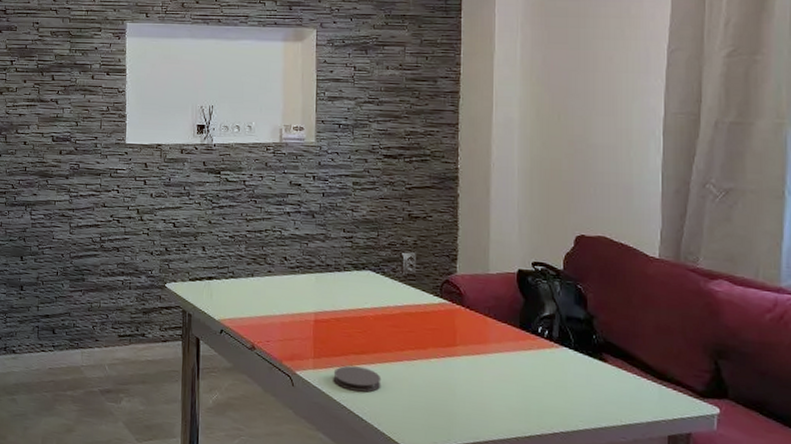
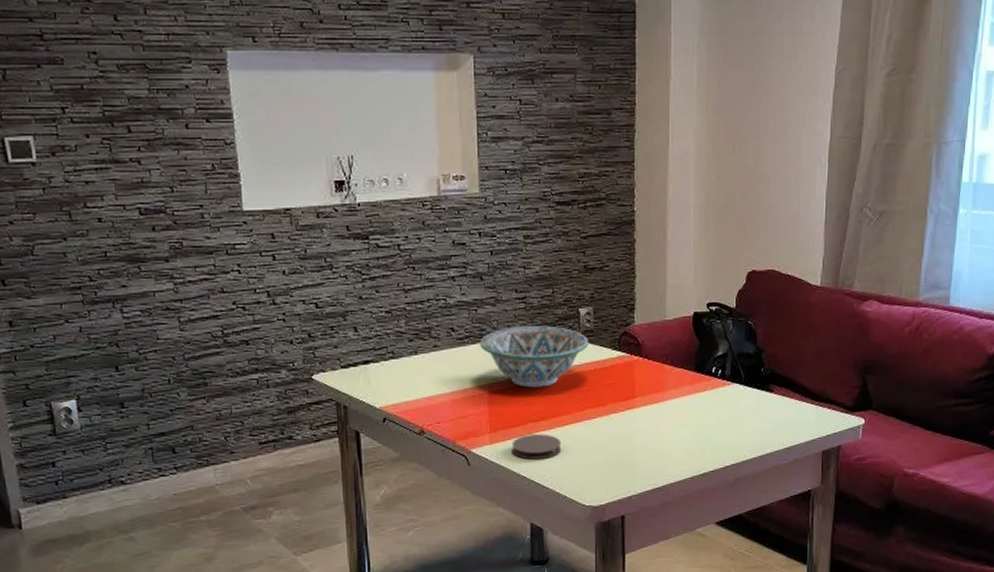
decorative bowl: none [309,262,411,323] -> present [479,325,589,388]

